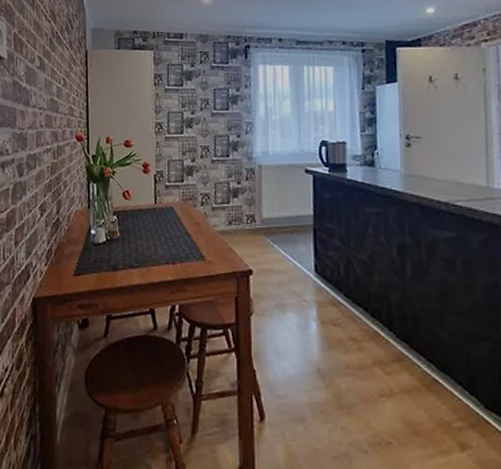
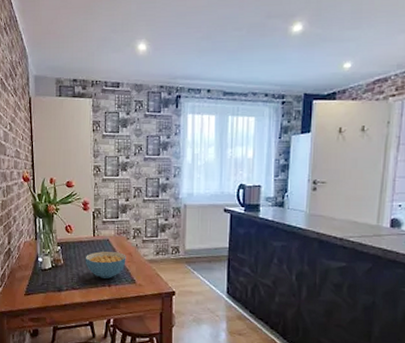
cereal bowl: none [145,221,193,254] -> present [85,251,126,278]

